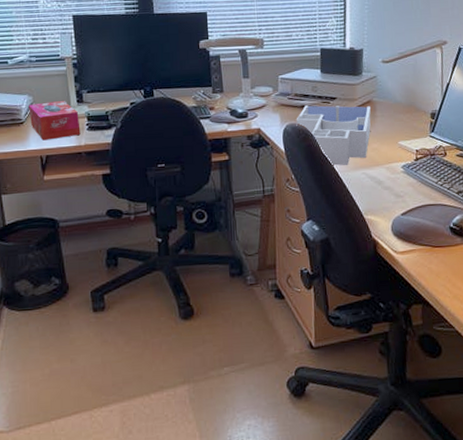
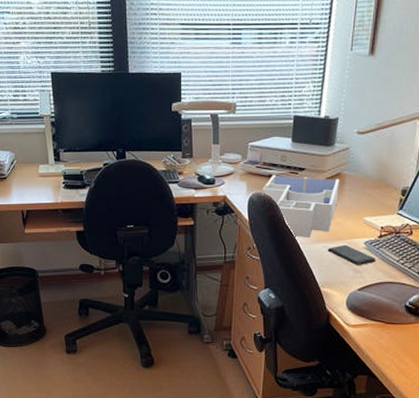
tissue box: present [29,100,81,141] -> none [11,158,57,196]
smartphone: none [366,170,416,190] -> present [327,245,376,265]

